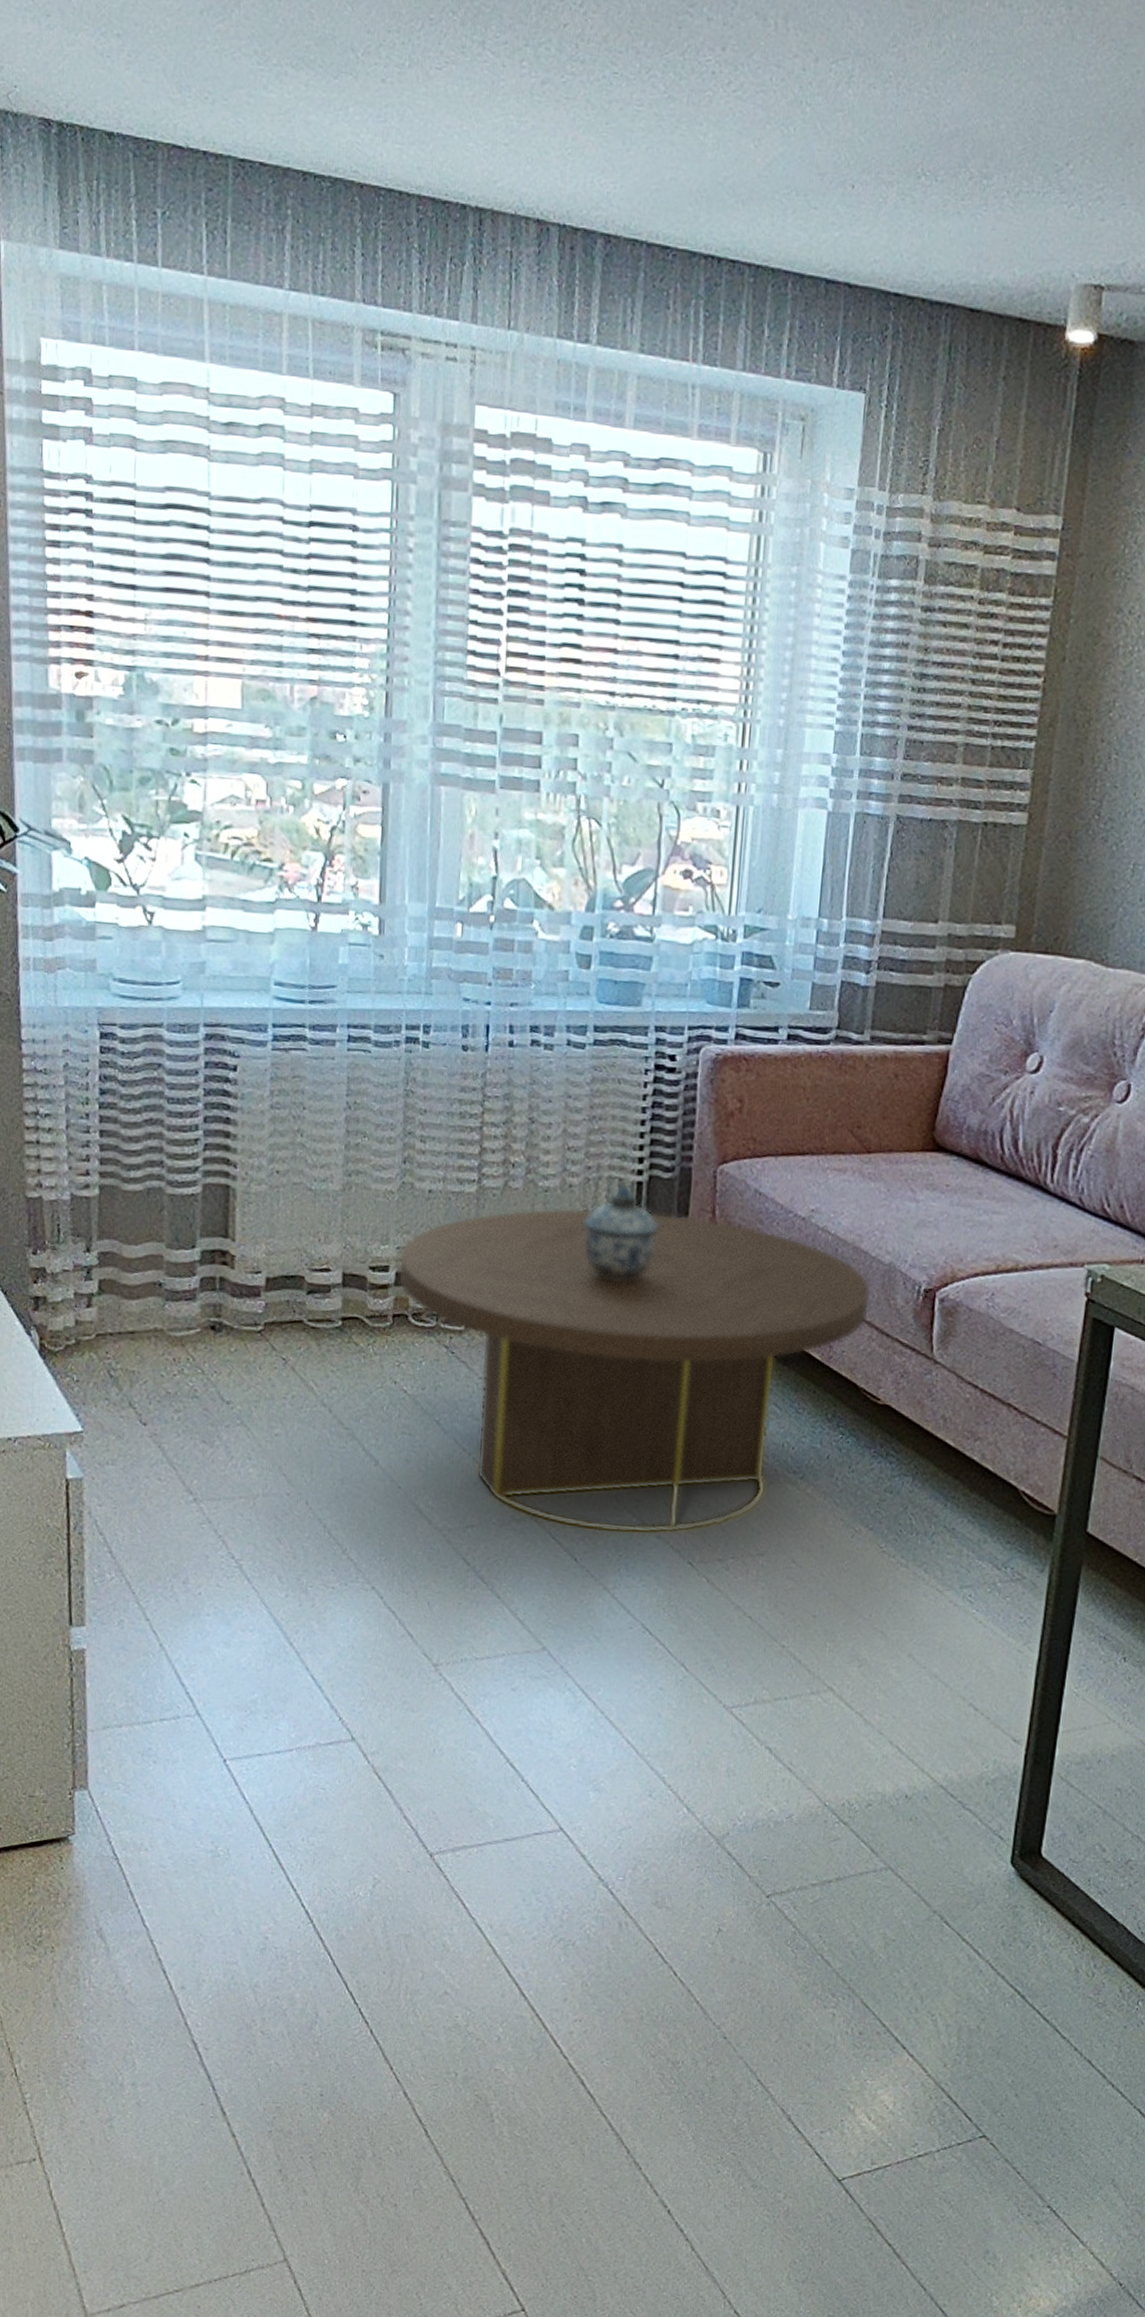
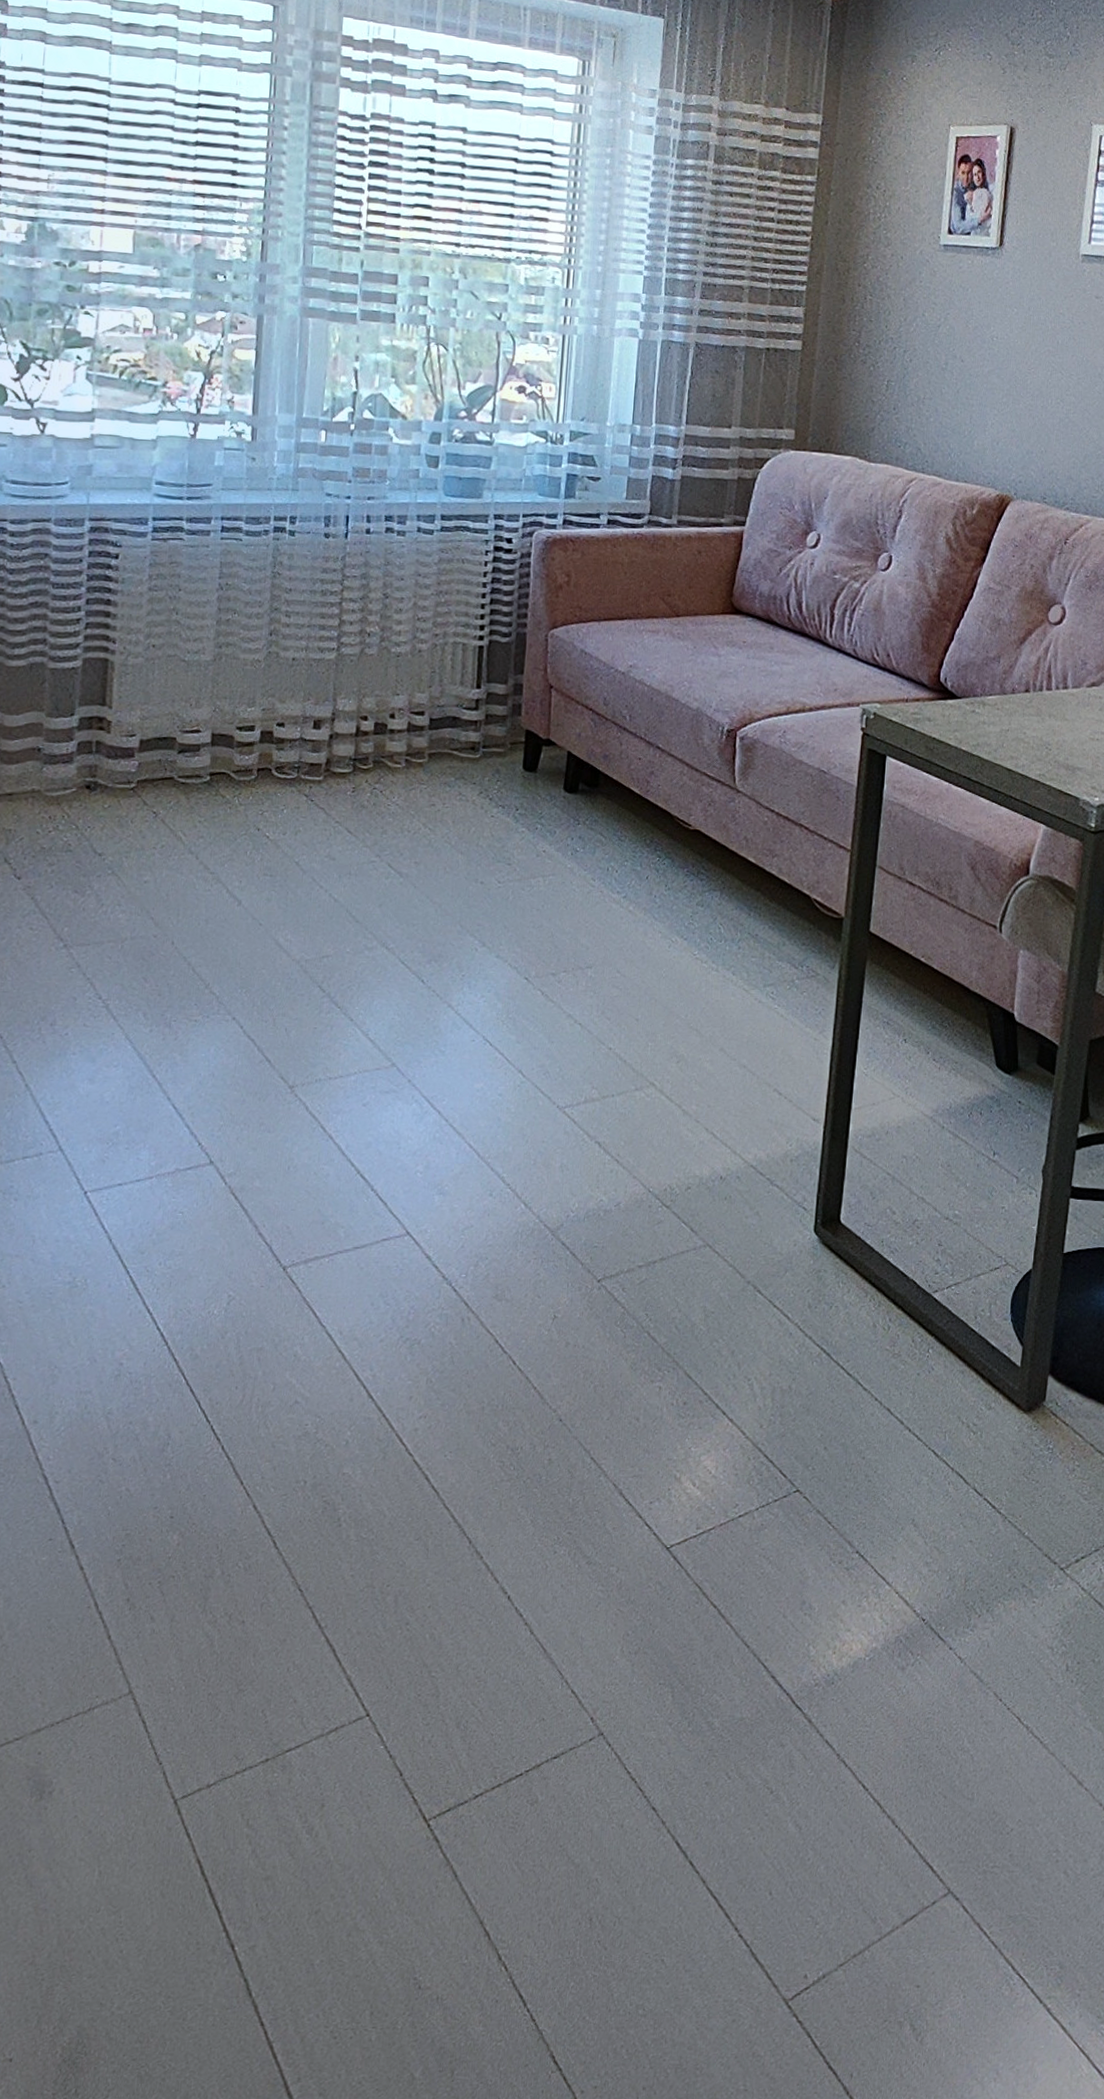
coffee table: present [398,1208,872,1534] -> none [262,670,682,956]
lidded jar: present [583,1184,660,1282] -> none [431,648,499,732]

